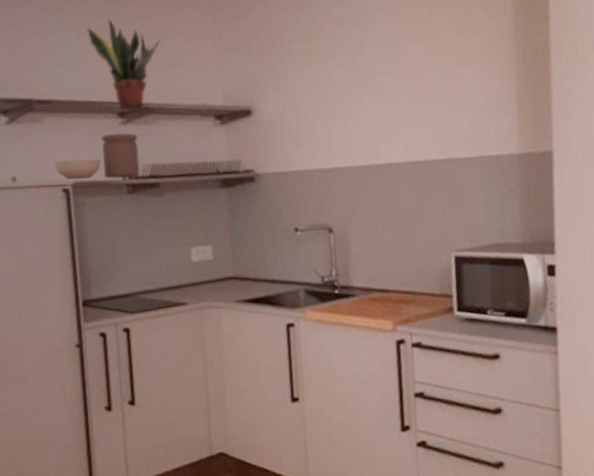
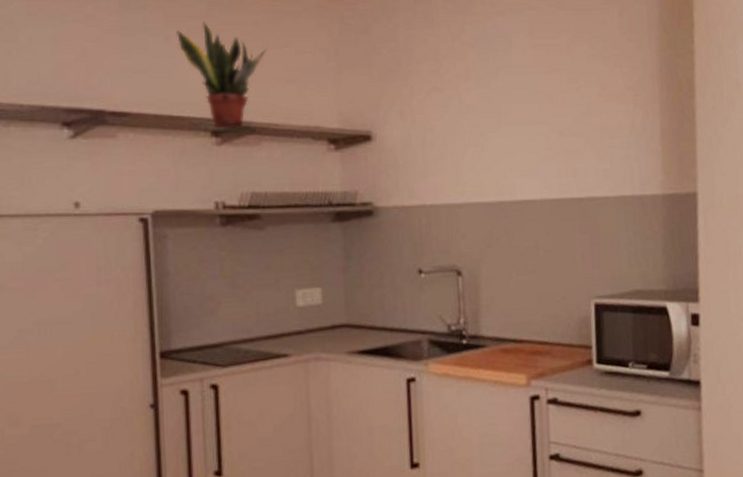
bowl: present [53,159,101,179] -> none [129,183,189,207]
jar: present [102,132,140,179] -> none [191,154,237,209]

